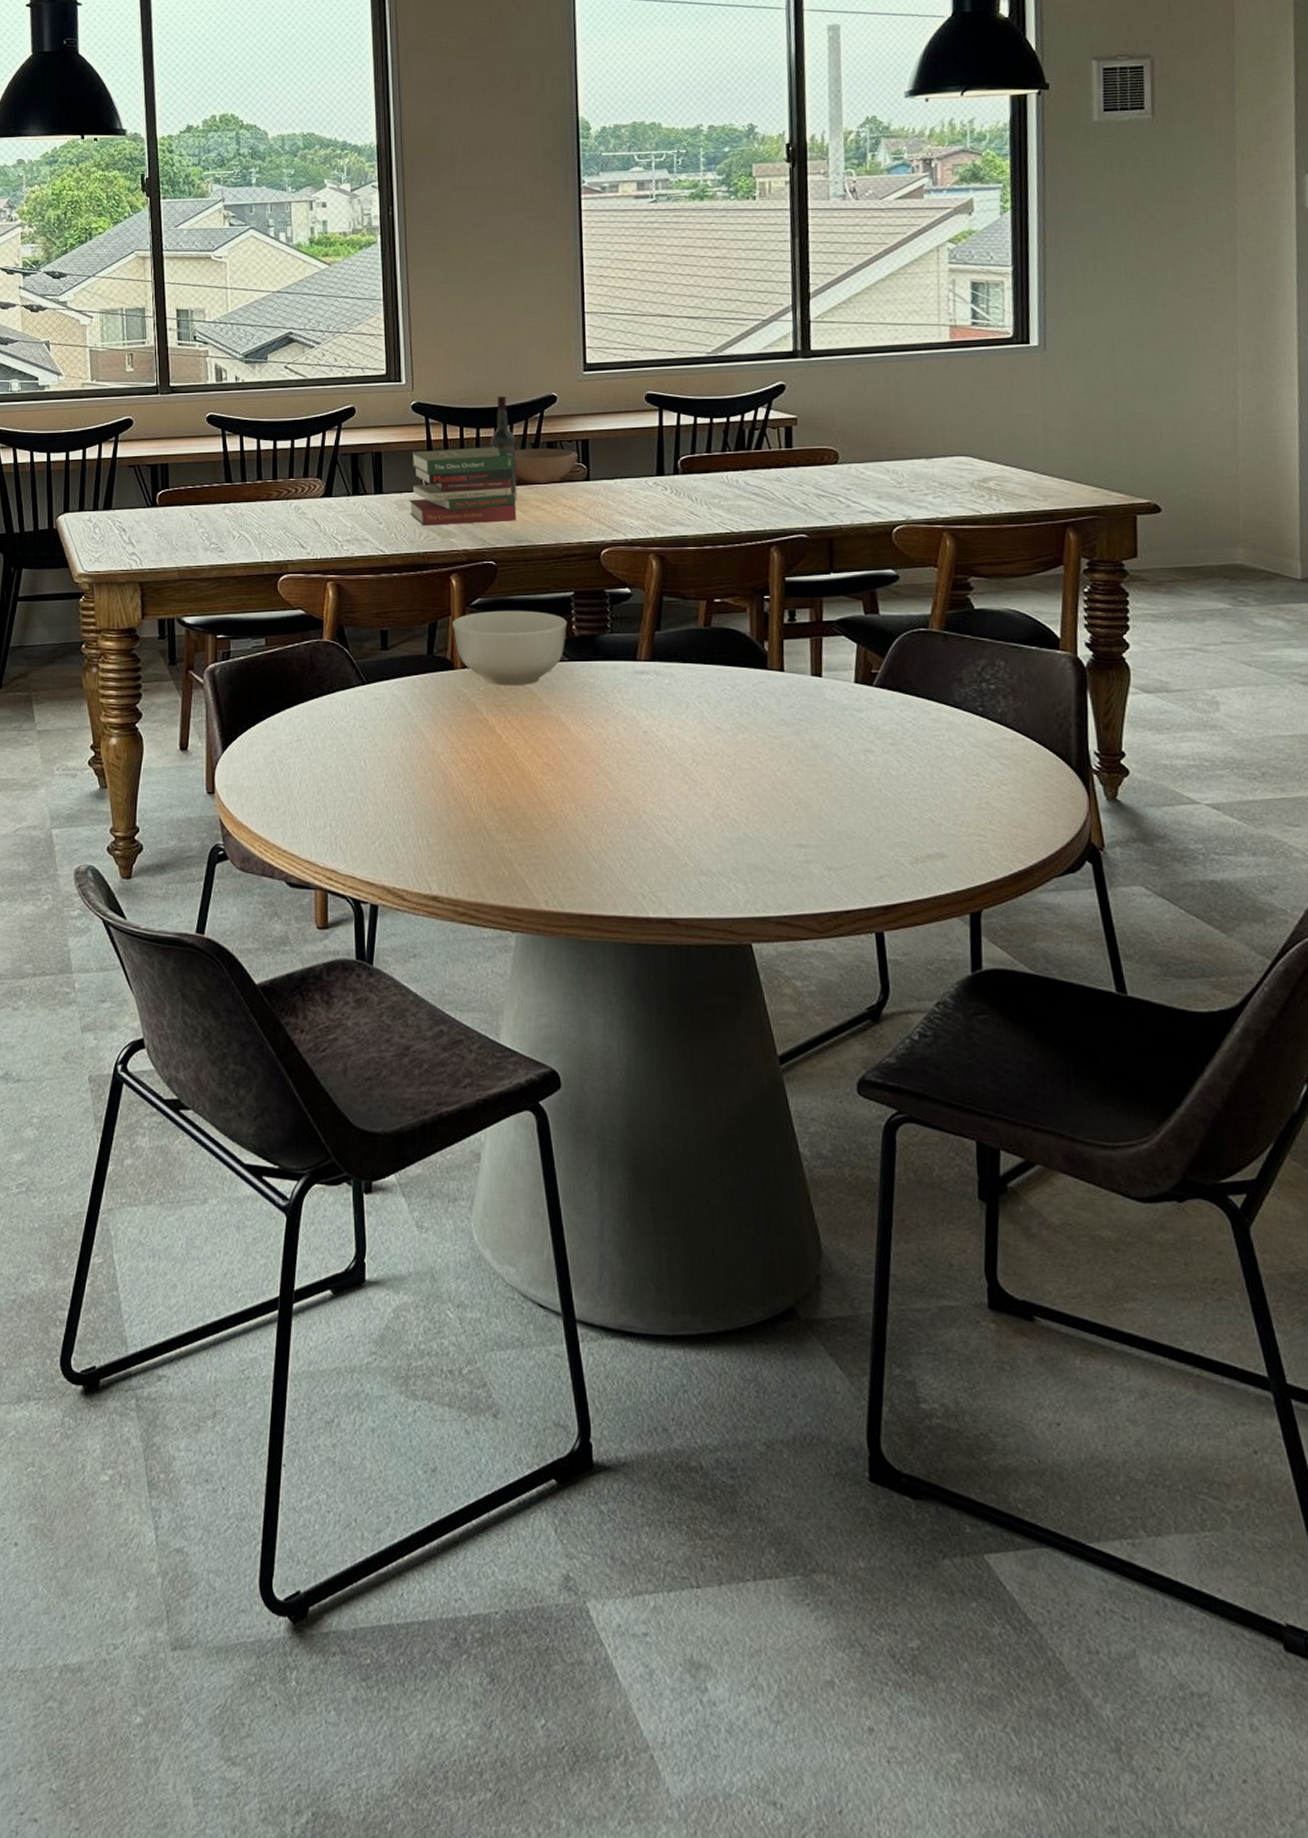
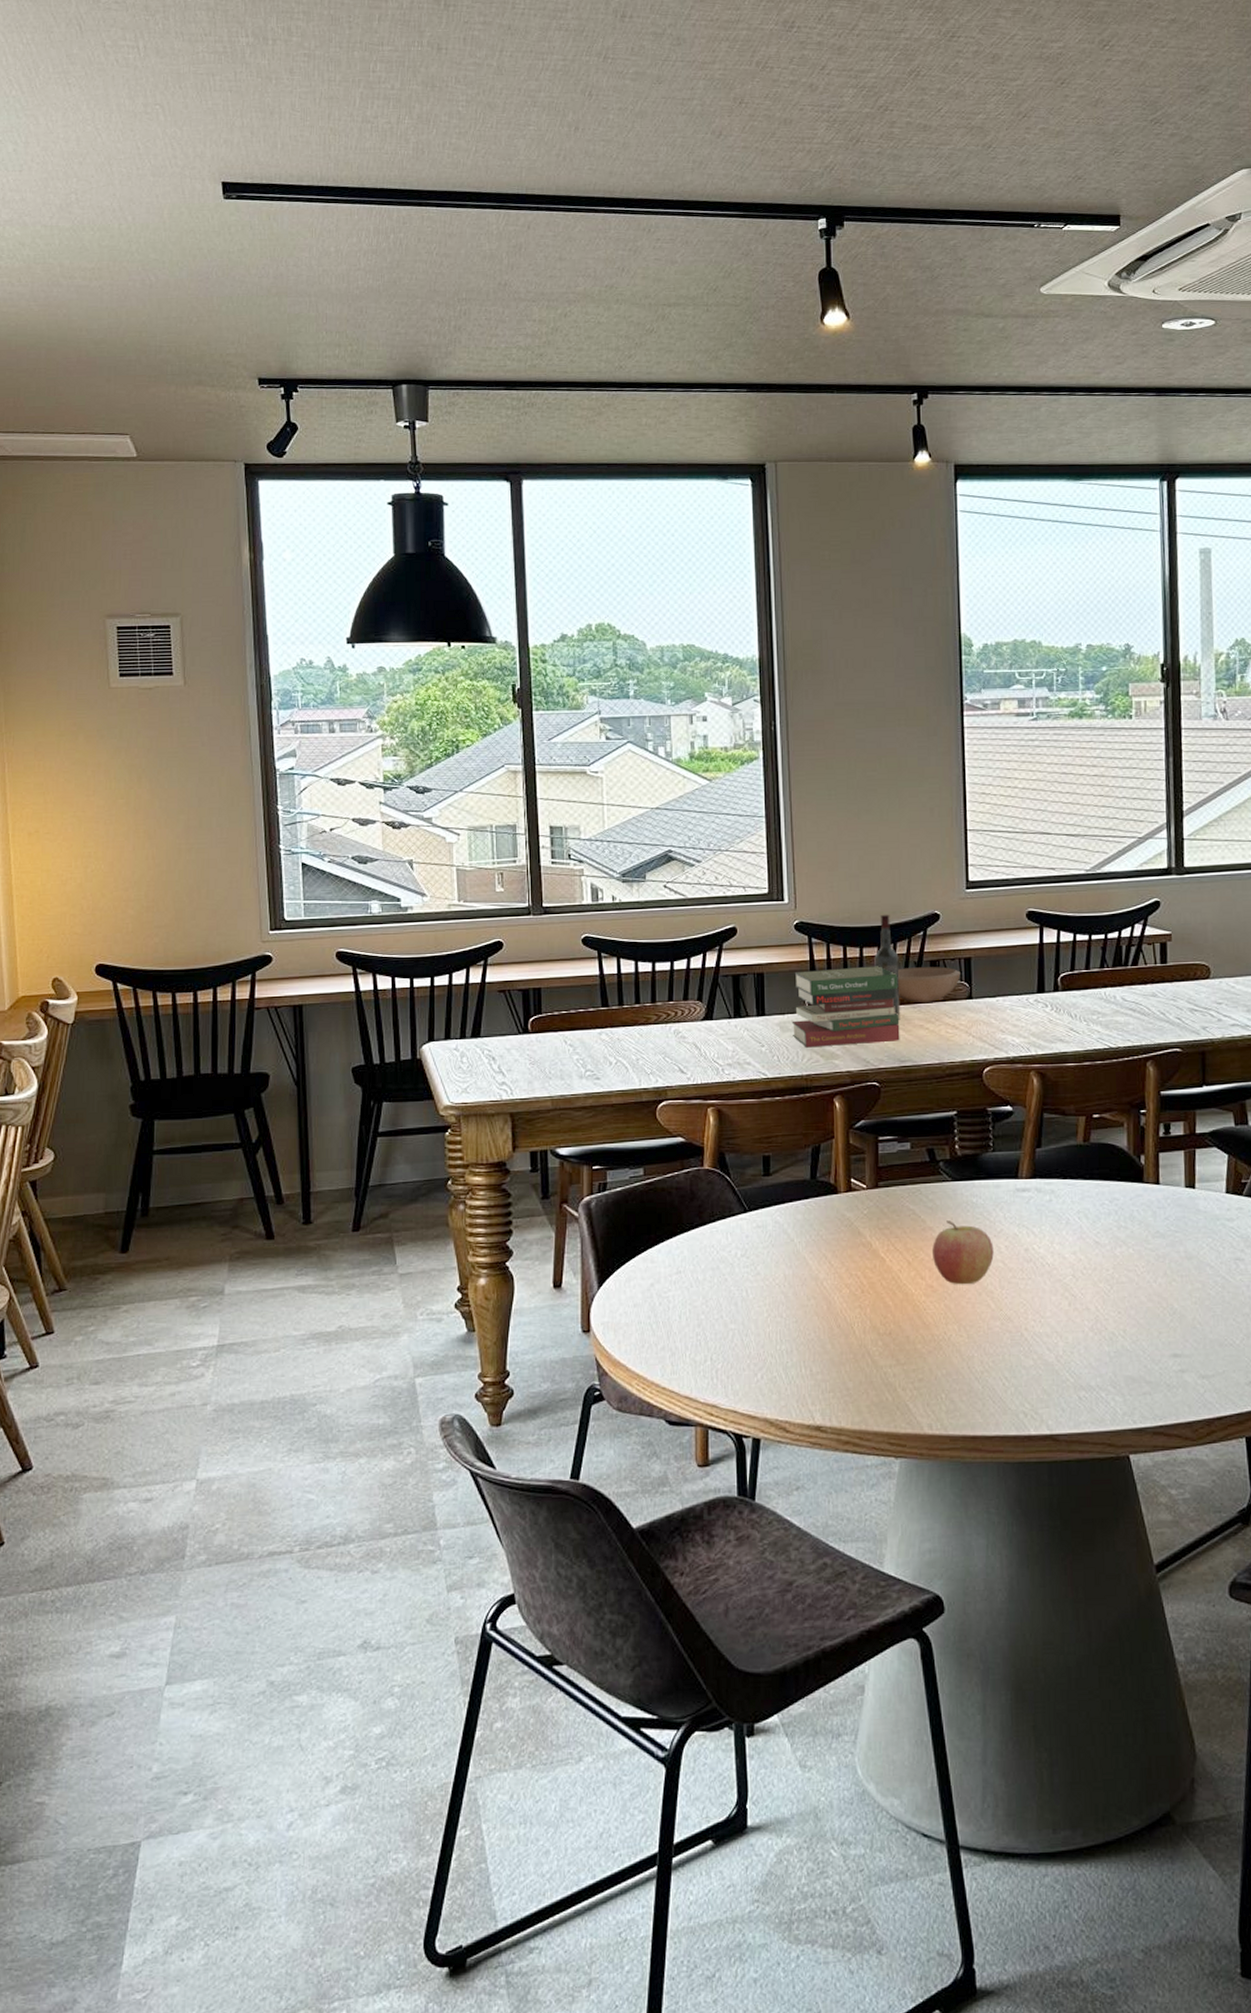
bowl: present [451,610,568,686] -> none [835,1131,951,1209]
fruit: none [549,700,612,765] -> present [933,1220,994,1285]

